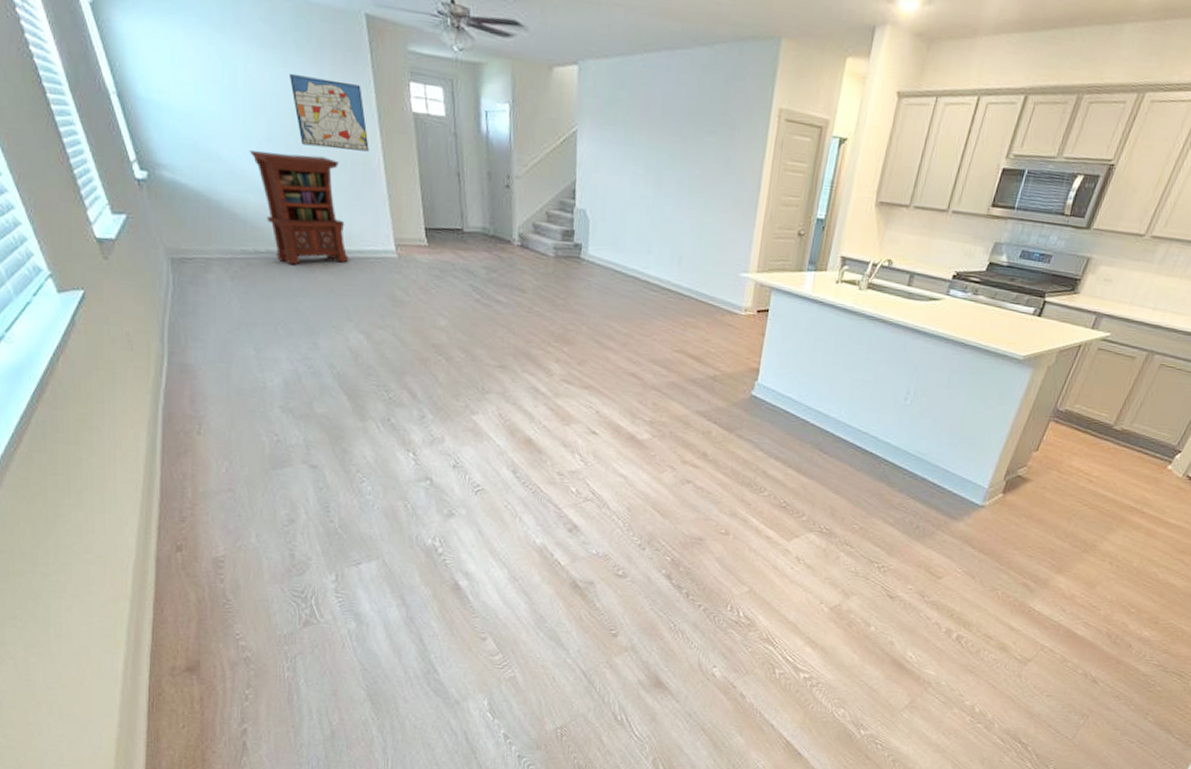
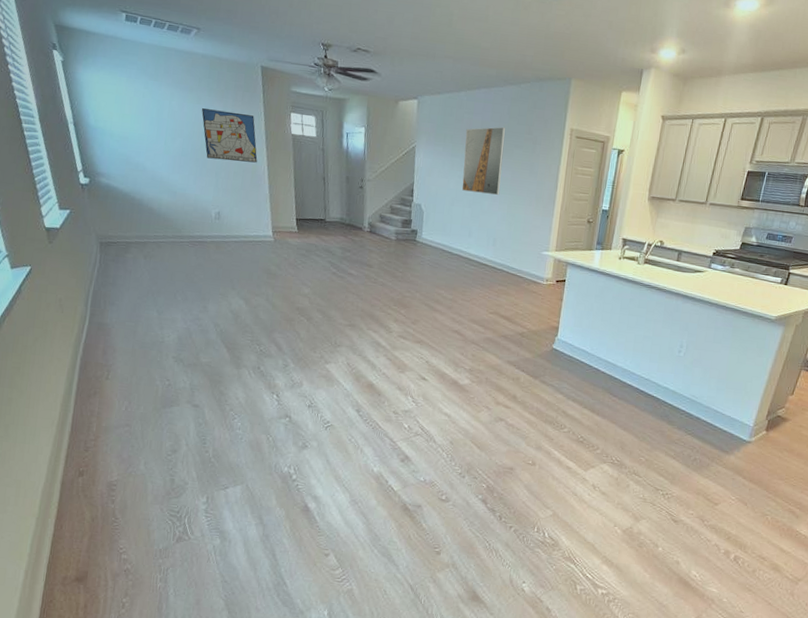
lectern: present [249,150,350,265] -> none [167,162,237,247]
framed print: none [638,105,694,198] -> present [462,127,505,195]

